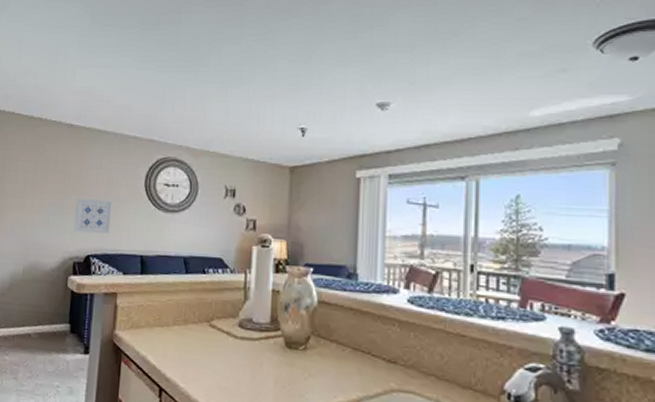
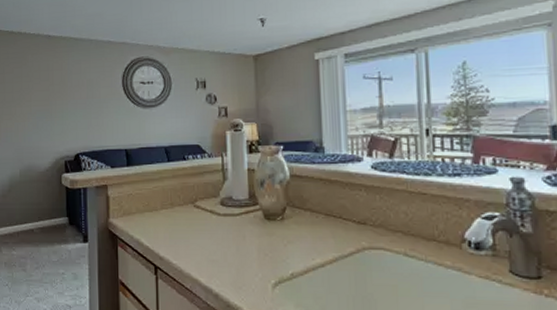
wall art: present [73,198,113,235] -> none [61,102,96,134]

